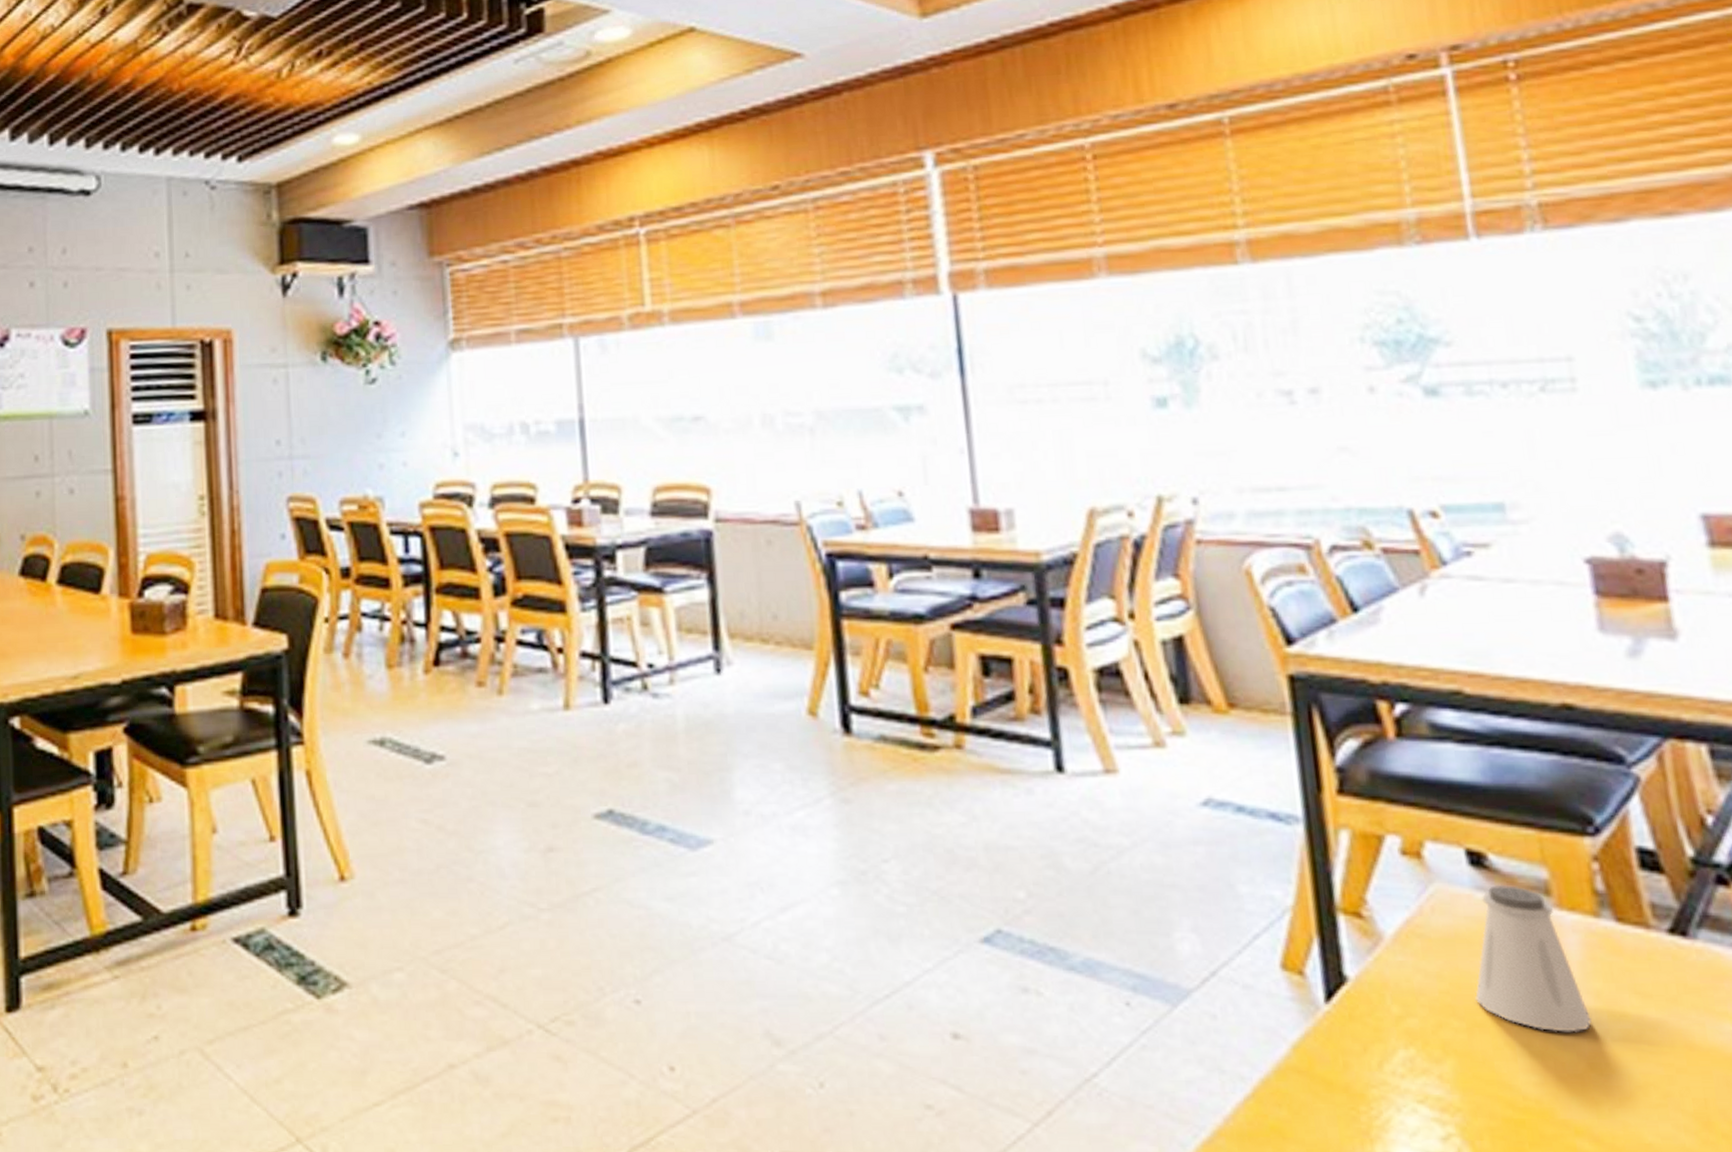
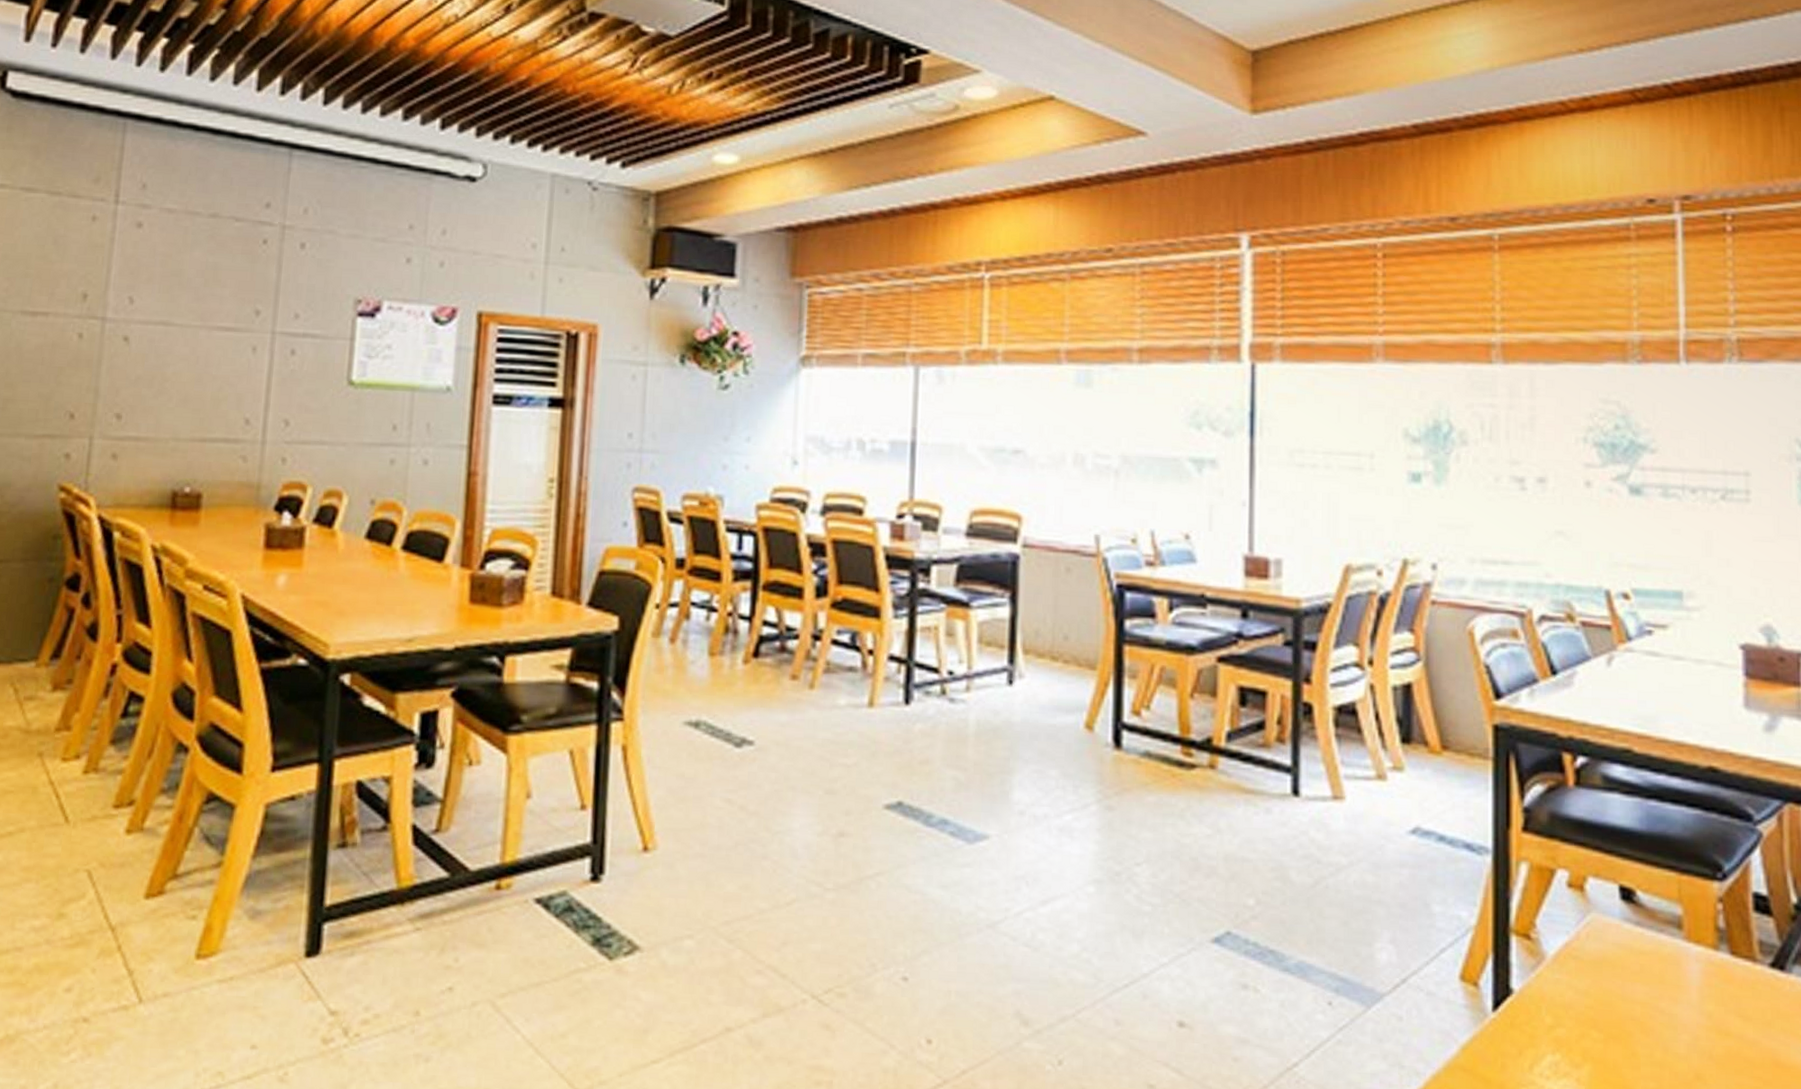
saltshaker: present [1475,884,1592,1032] -> none [1613,917,1702,1047]

